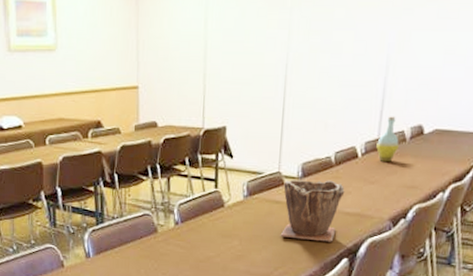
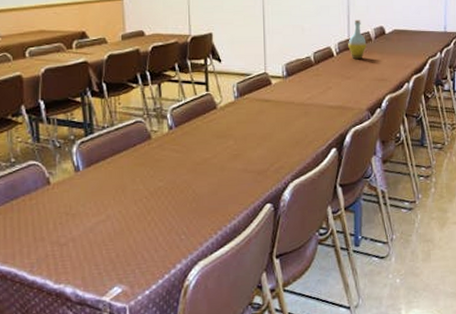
plant pot: present [280,180,345,242] -> none [271,77,326,135]

